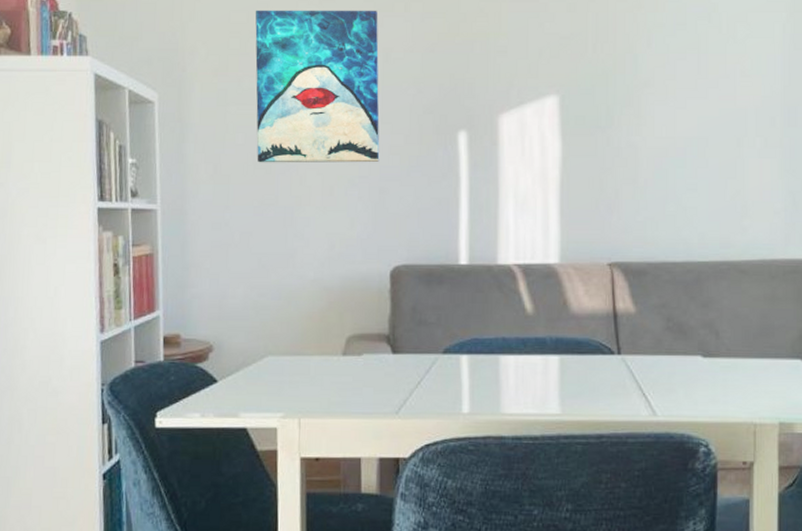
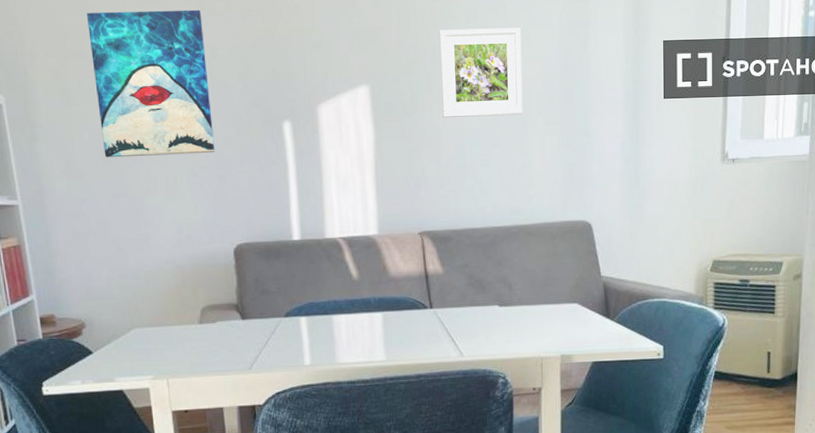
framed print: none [641,38,738,135] -> present [439,28,523,118]

